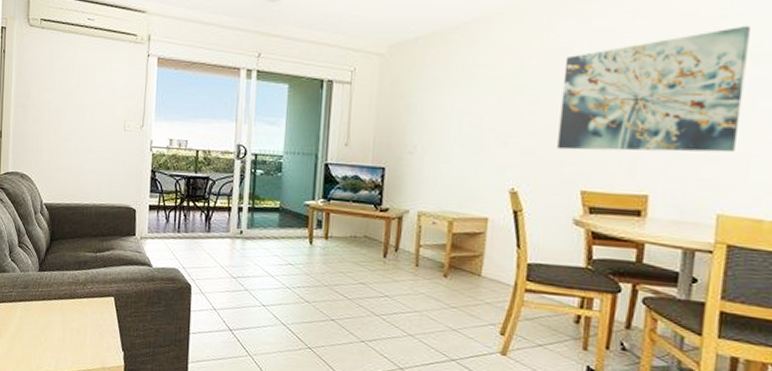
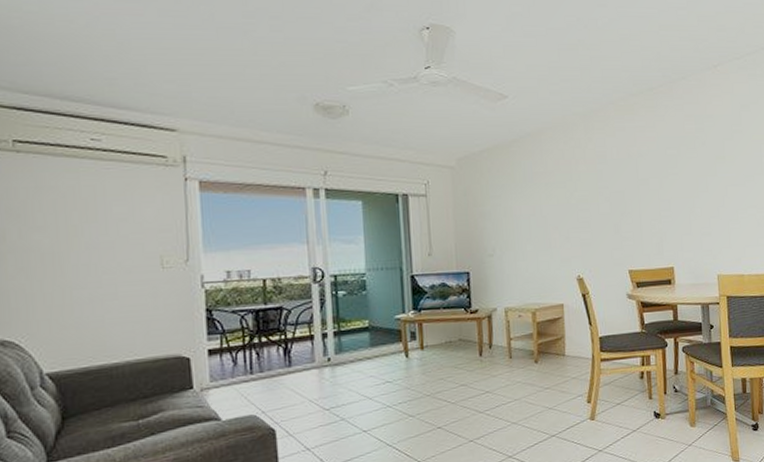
wall art: present [557,25,750,153] -> none [602,135,721,239]

